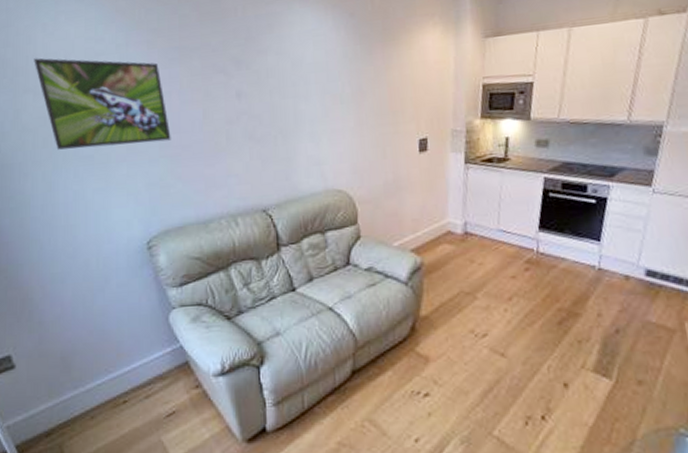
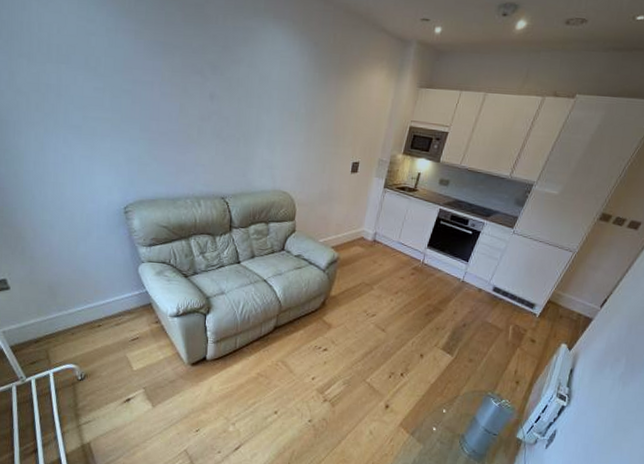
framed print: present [34,58,171,150] -> none [28,25,151,126]

